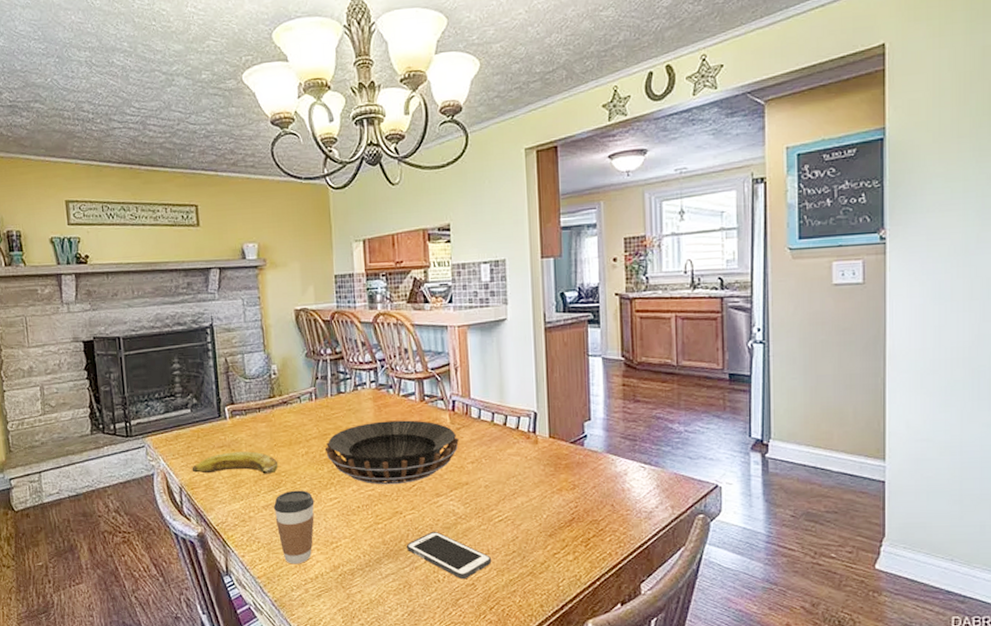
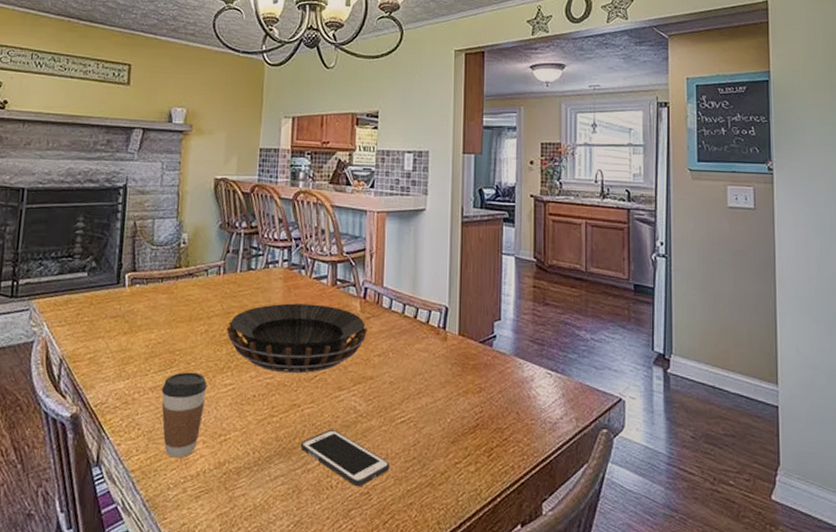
banana: present [192,451,279,474] -> none [77,323,174,352]

